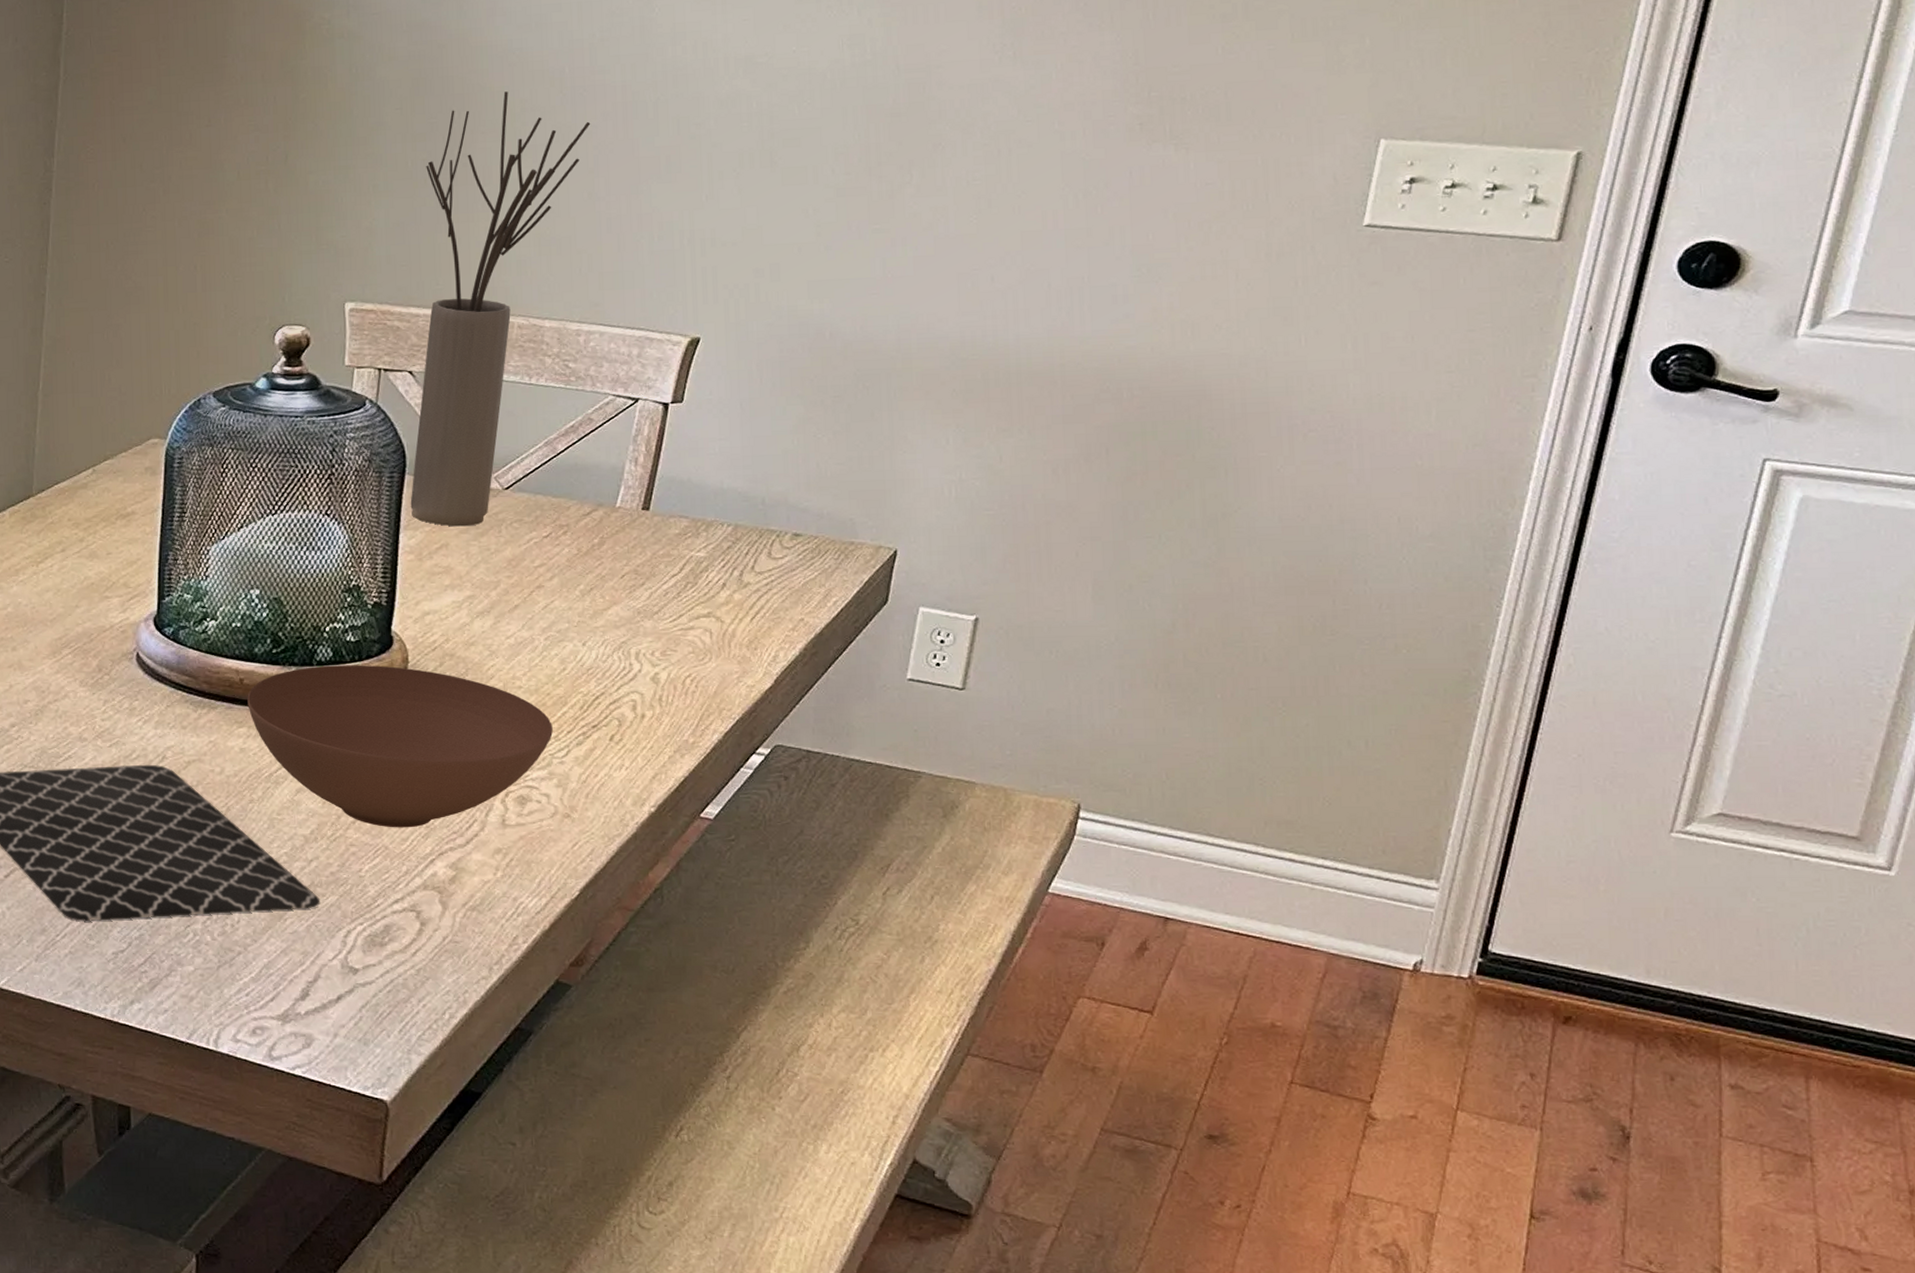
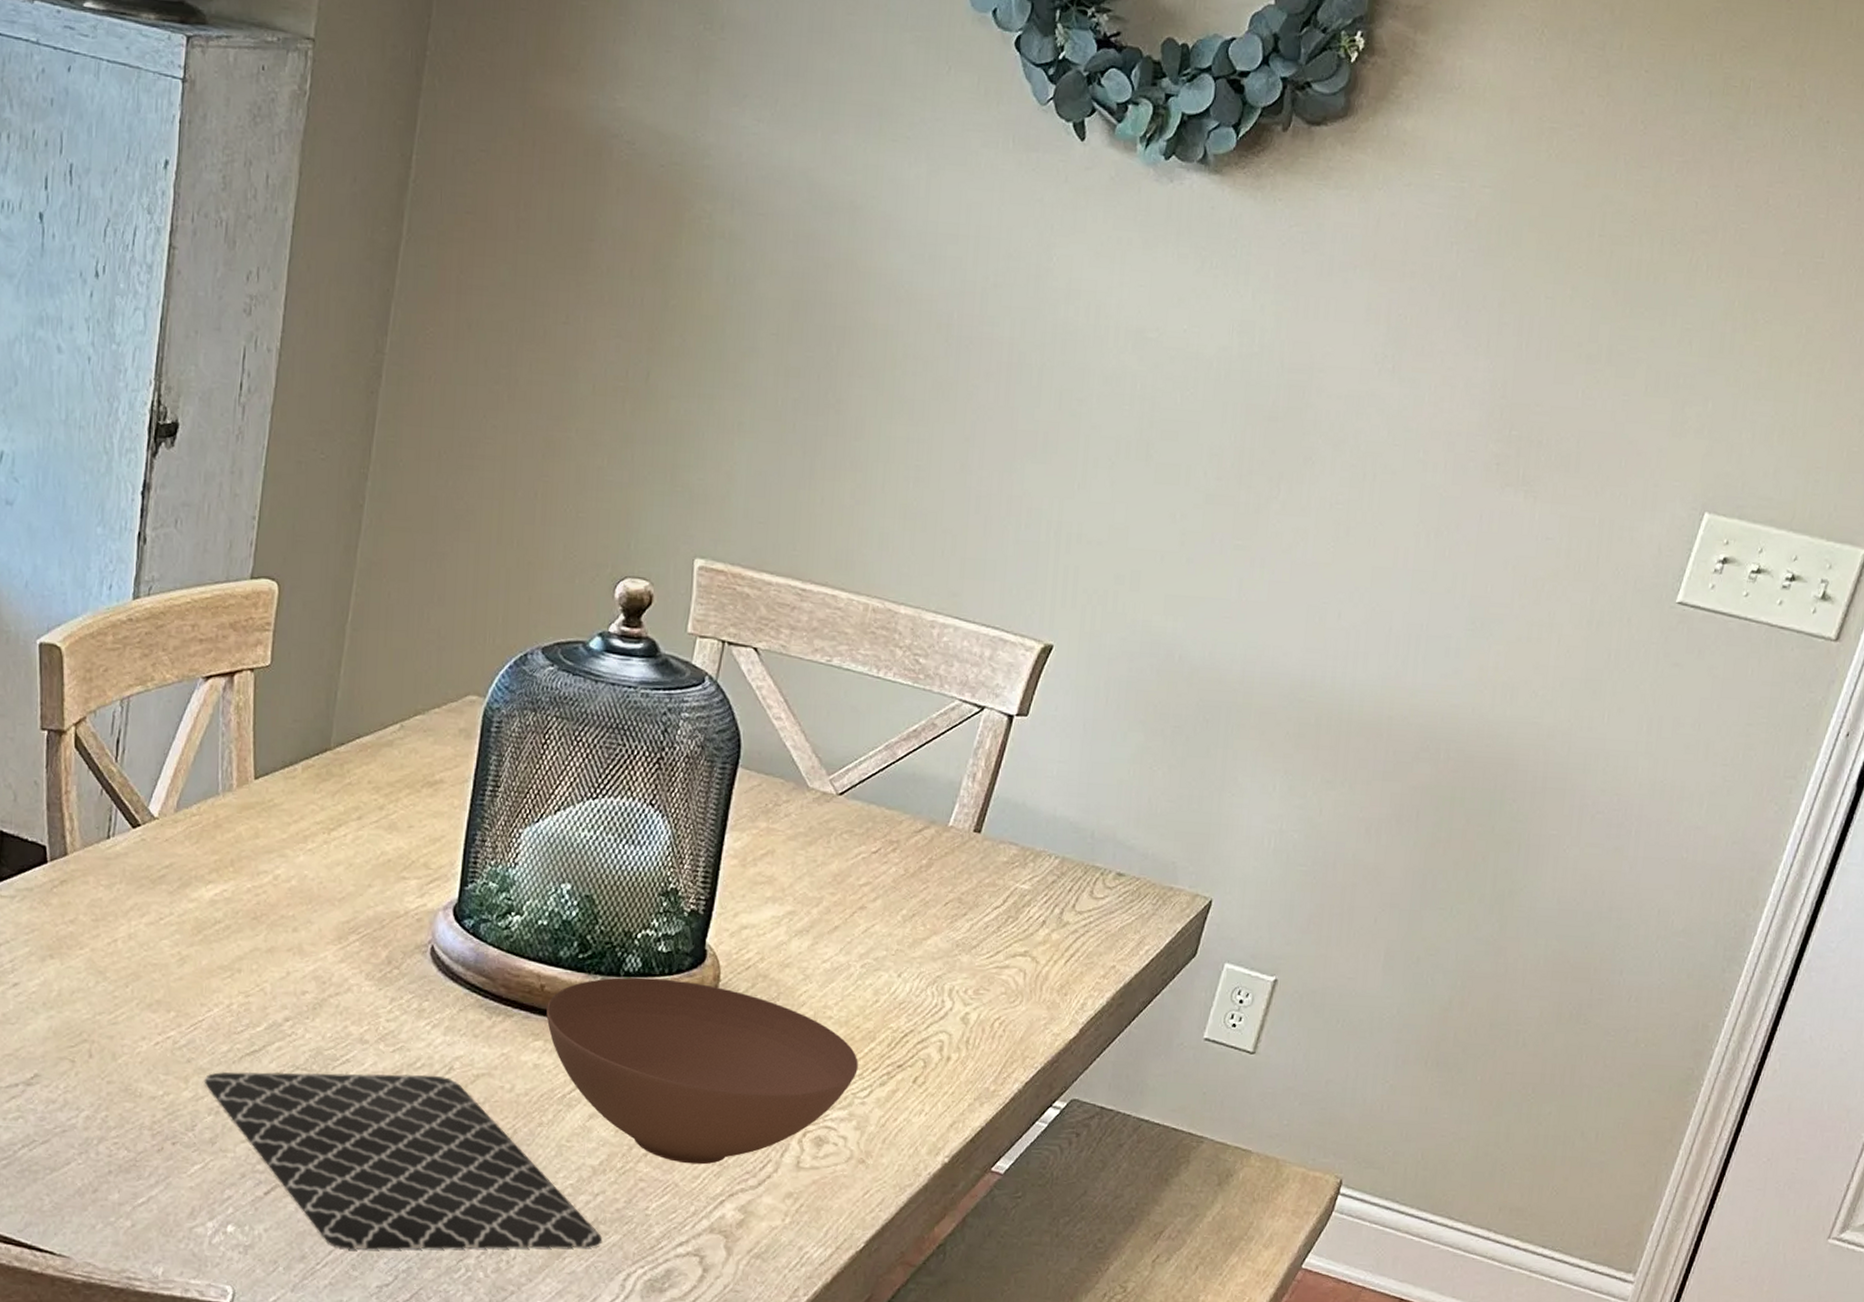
vase: present [410,91,591,527] -> none [739,331,973,833]

